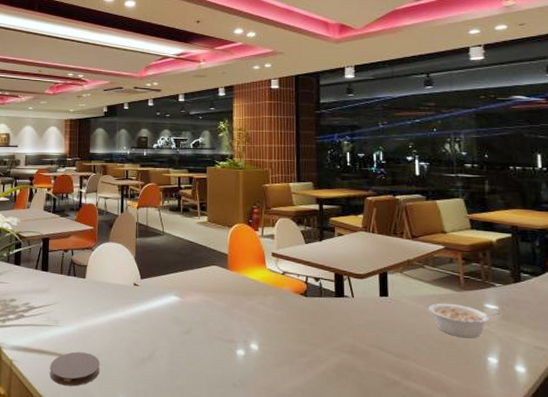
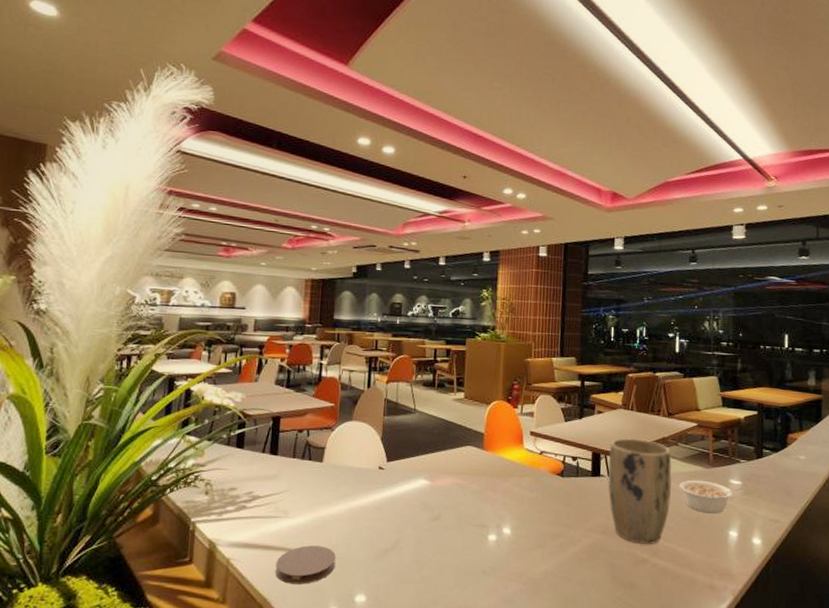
plant pot: none [351,260,421,367] -> present [607,438,672,545]

